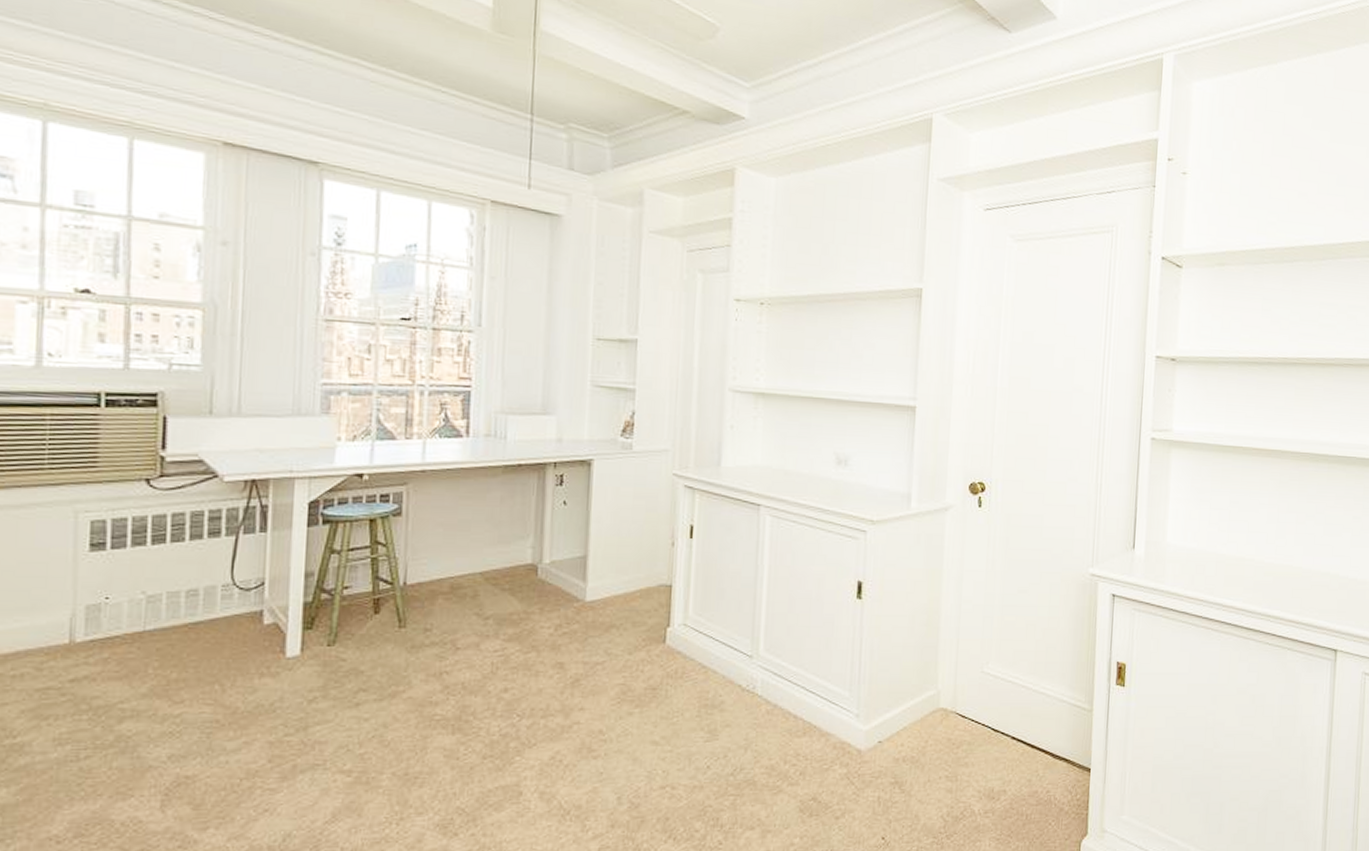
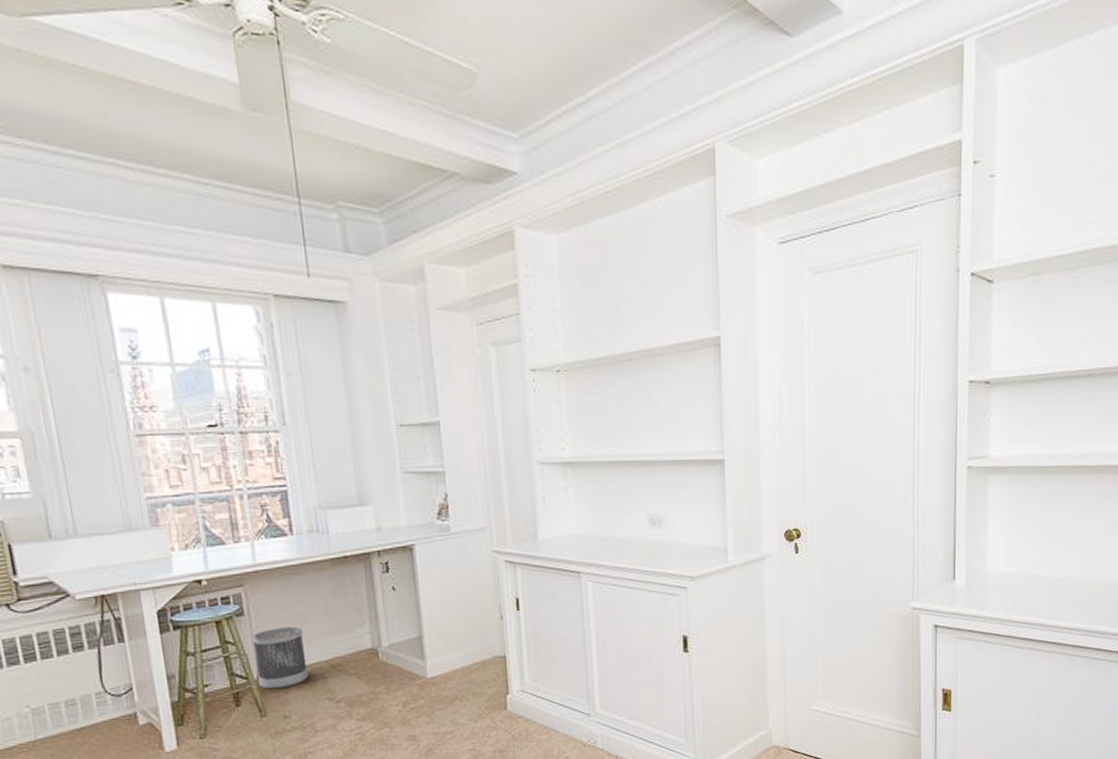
wastebasket: none [403,532,462,599] -> present [252,627,308,690]

